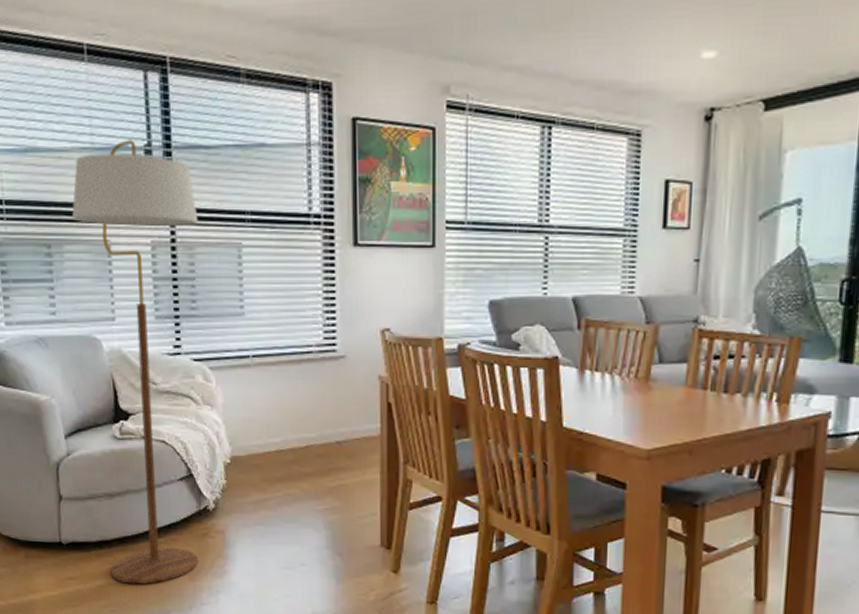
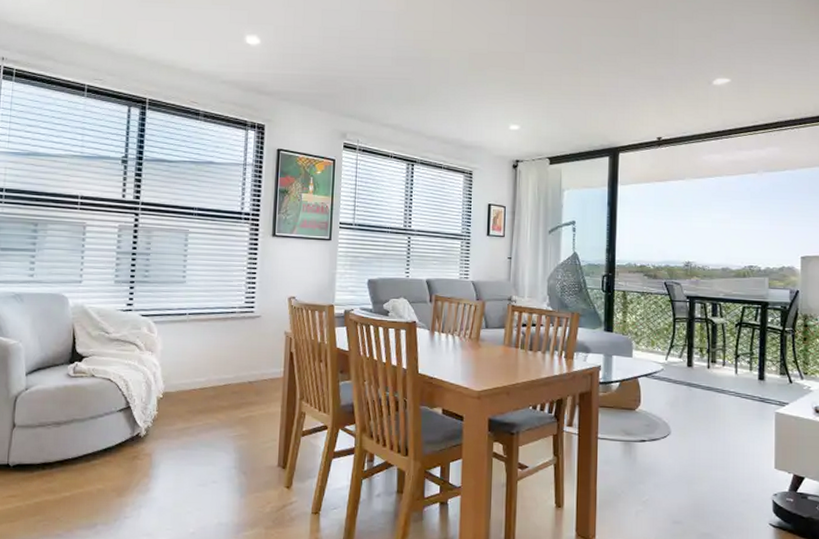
floor lamp: present [72,139,199,585] -> none [49,152,158,501]

